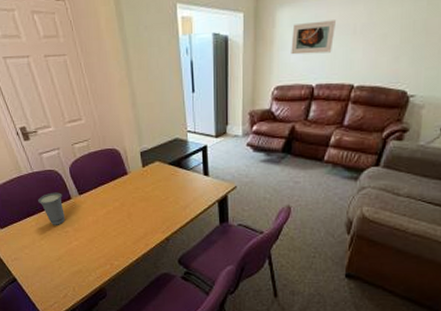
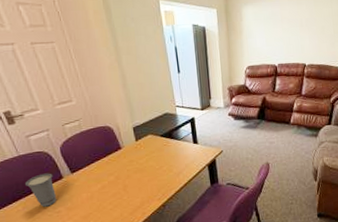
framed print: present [291,20,336,55] -> none [256,16,288,42]

